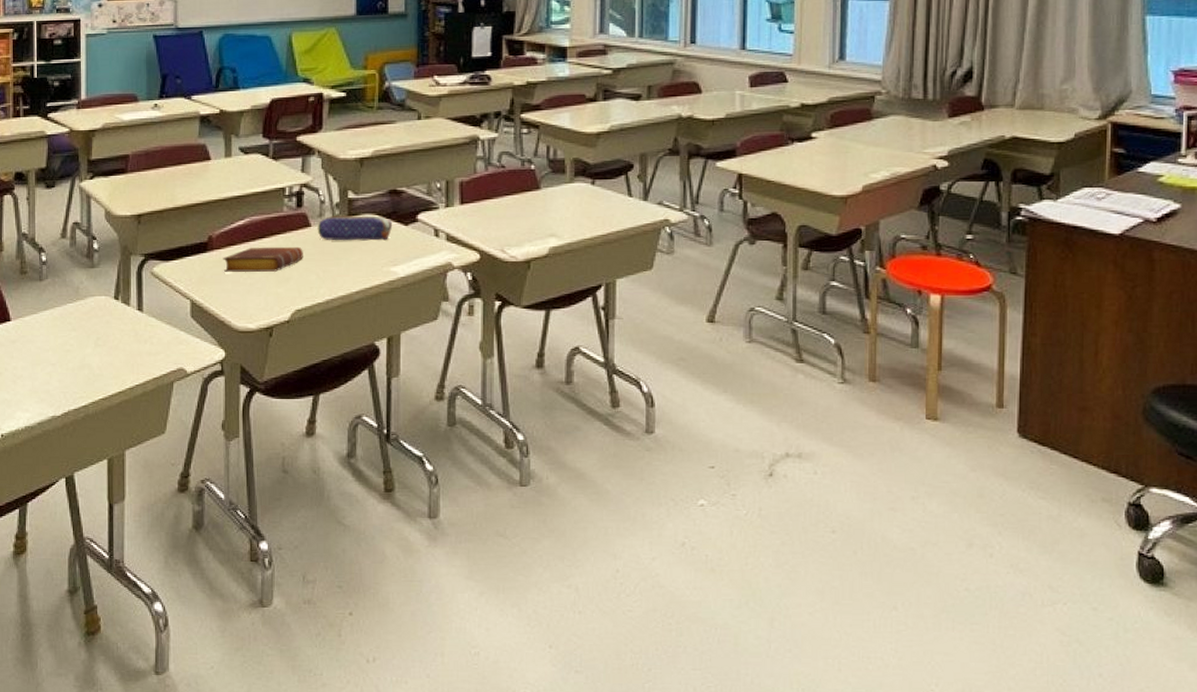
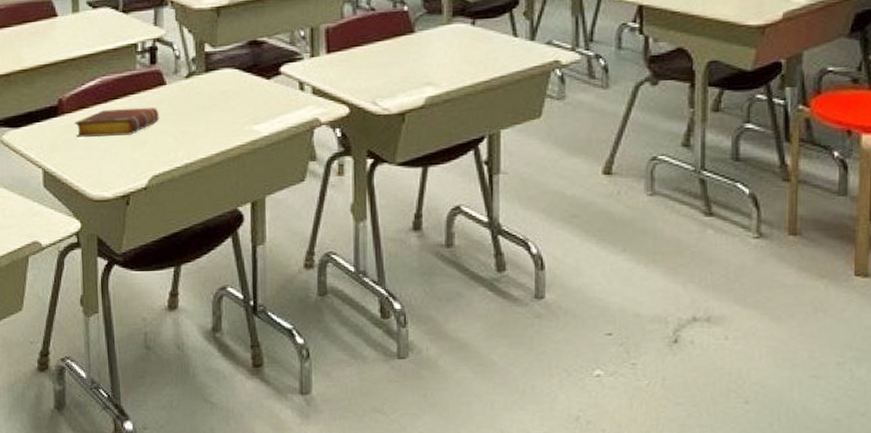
pencil case: present [317,215,392,241] -> none [173,69,253,99]

